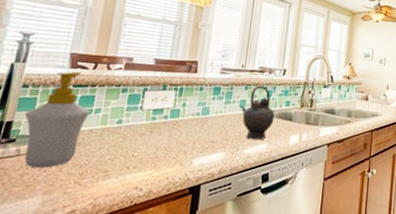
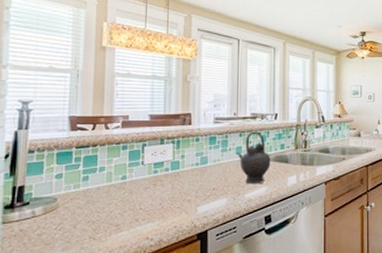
soap bottle: present [25,71,91,168] -> none [35,133,96,227]

